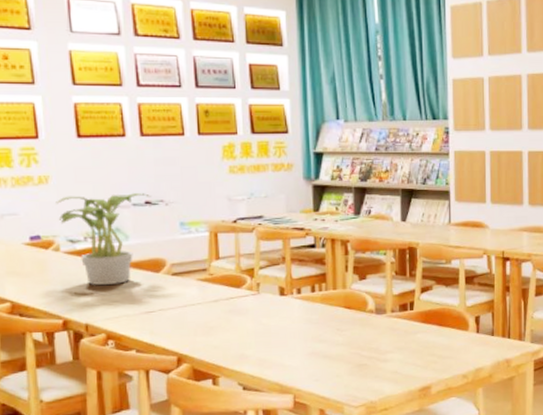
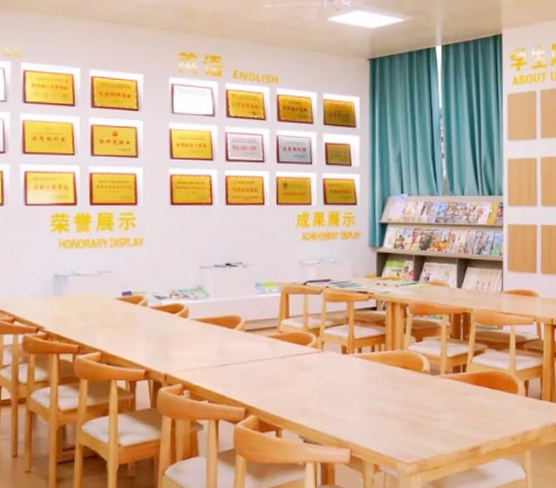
potted plant: present [56,193,151,285] -> none [147,256,231,338]

